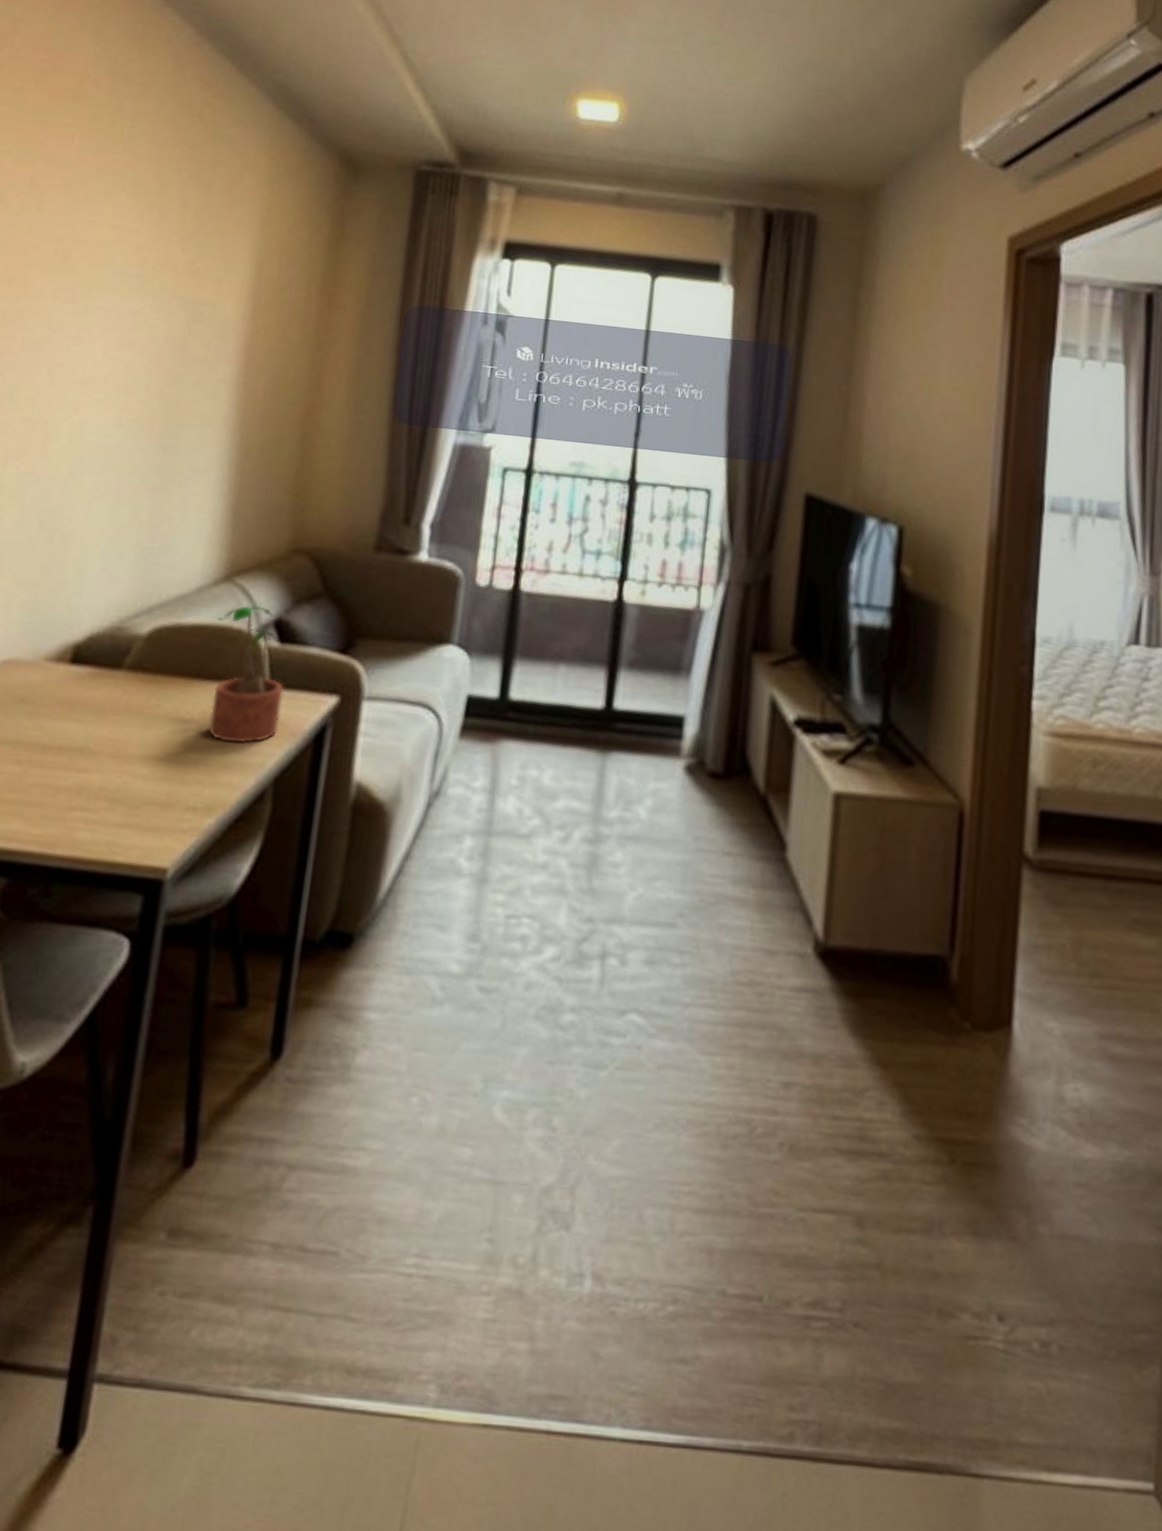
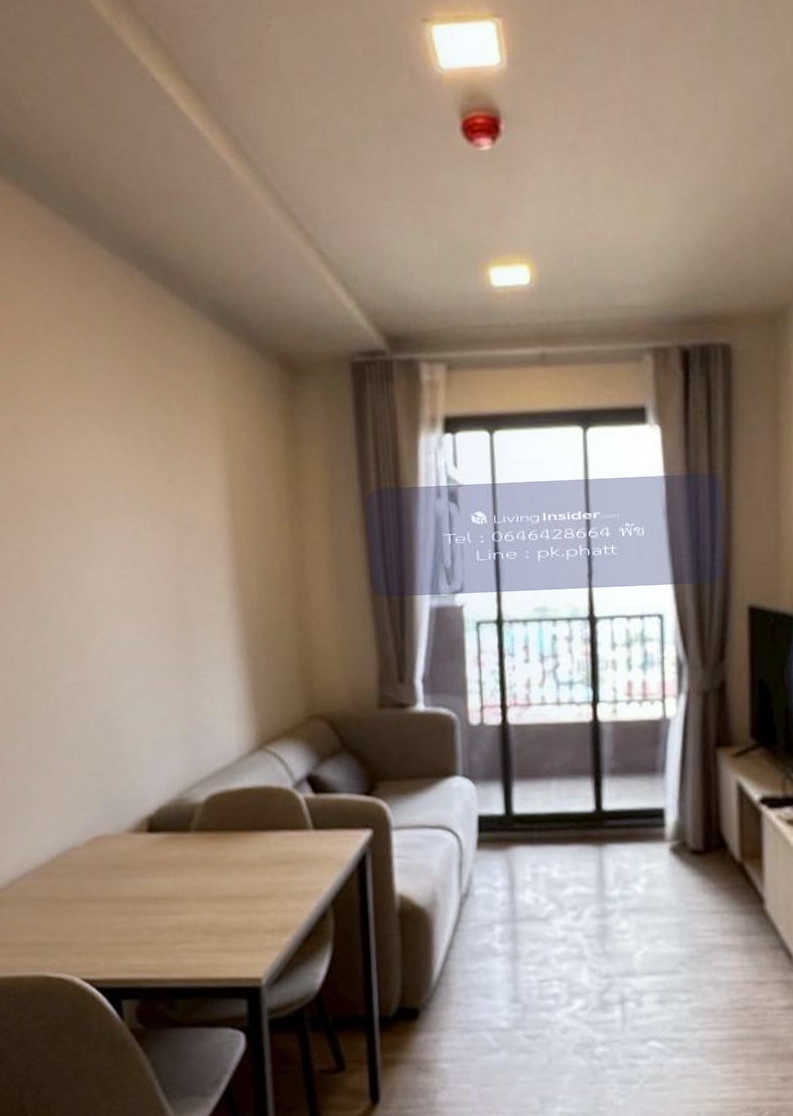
potted plant: present [208,604,284,744] -> none [259,765,327,877]

